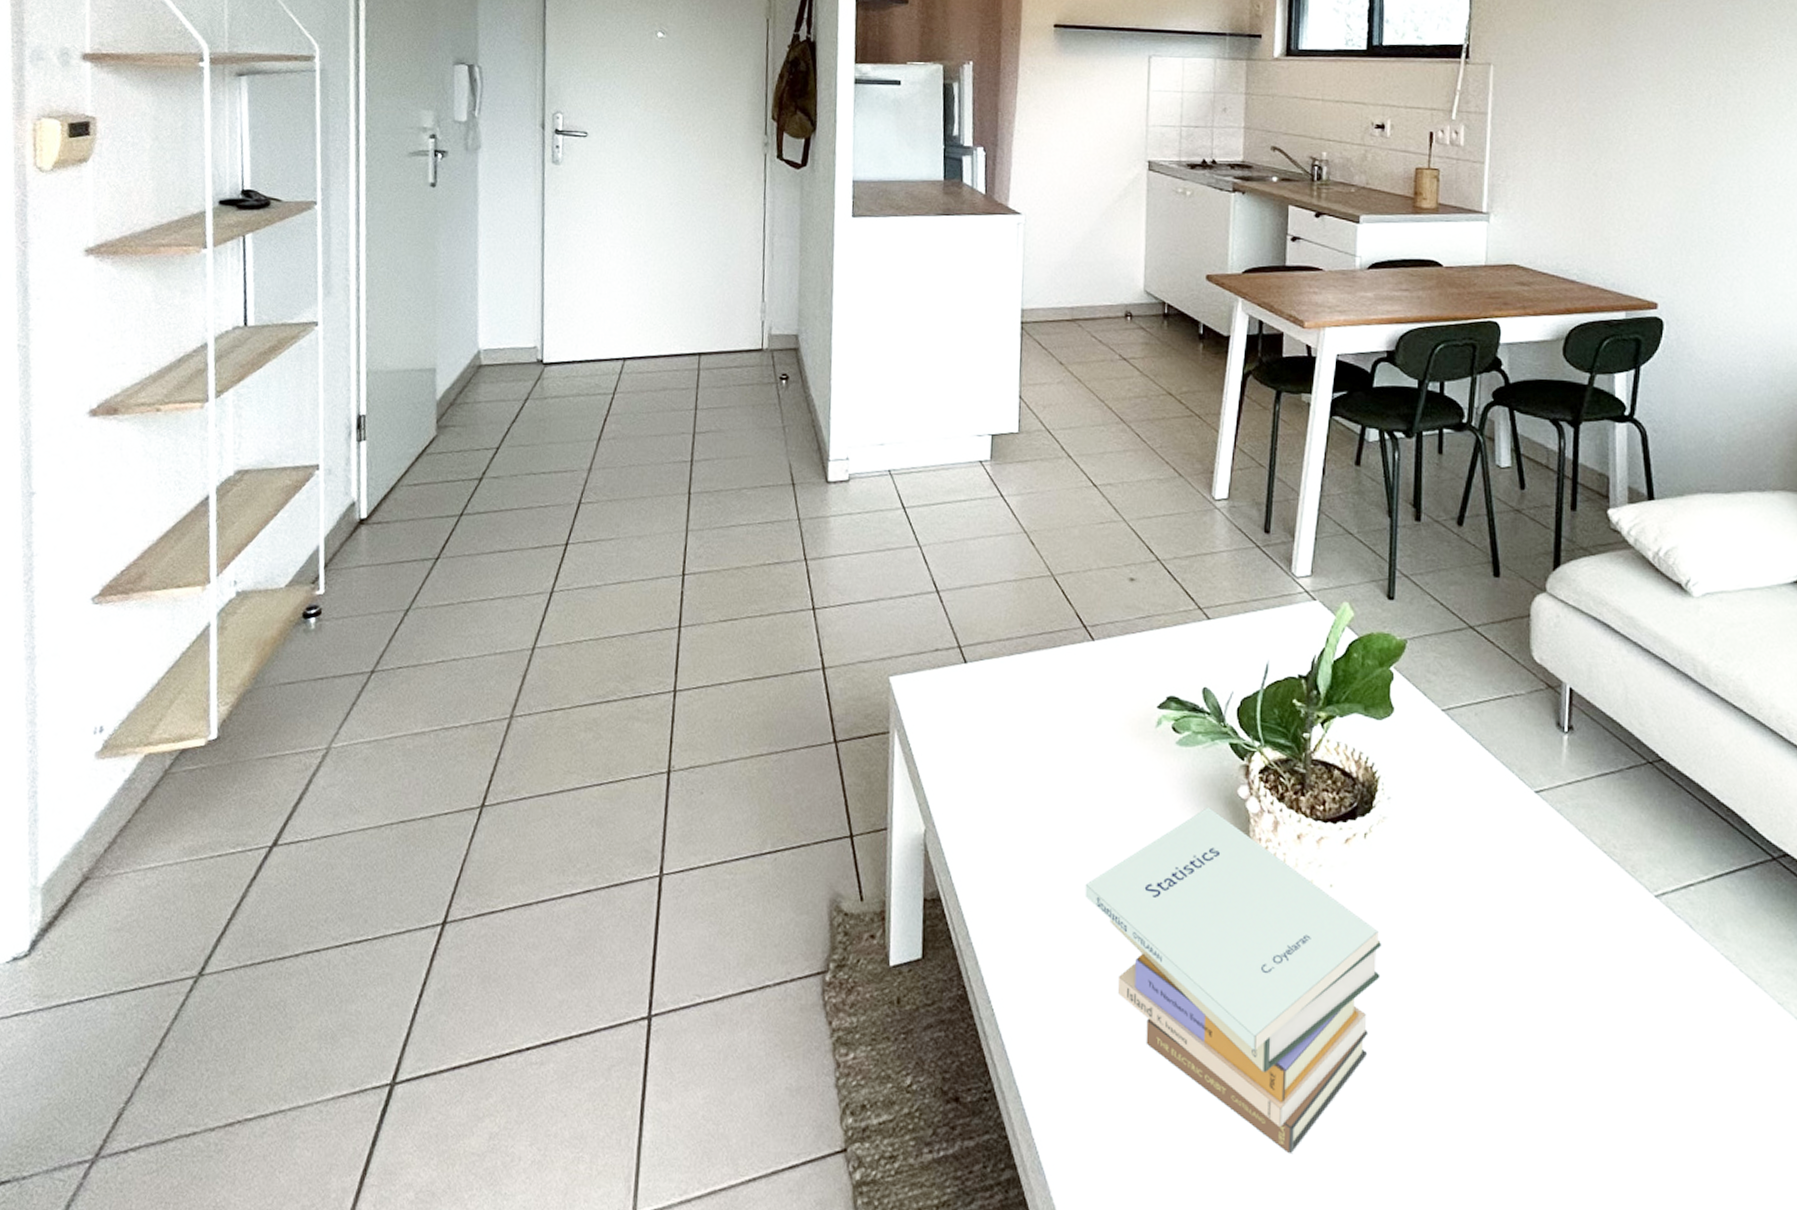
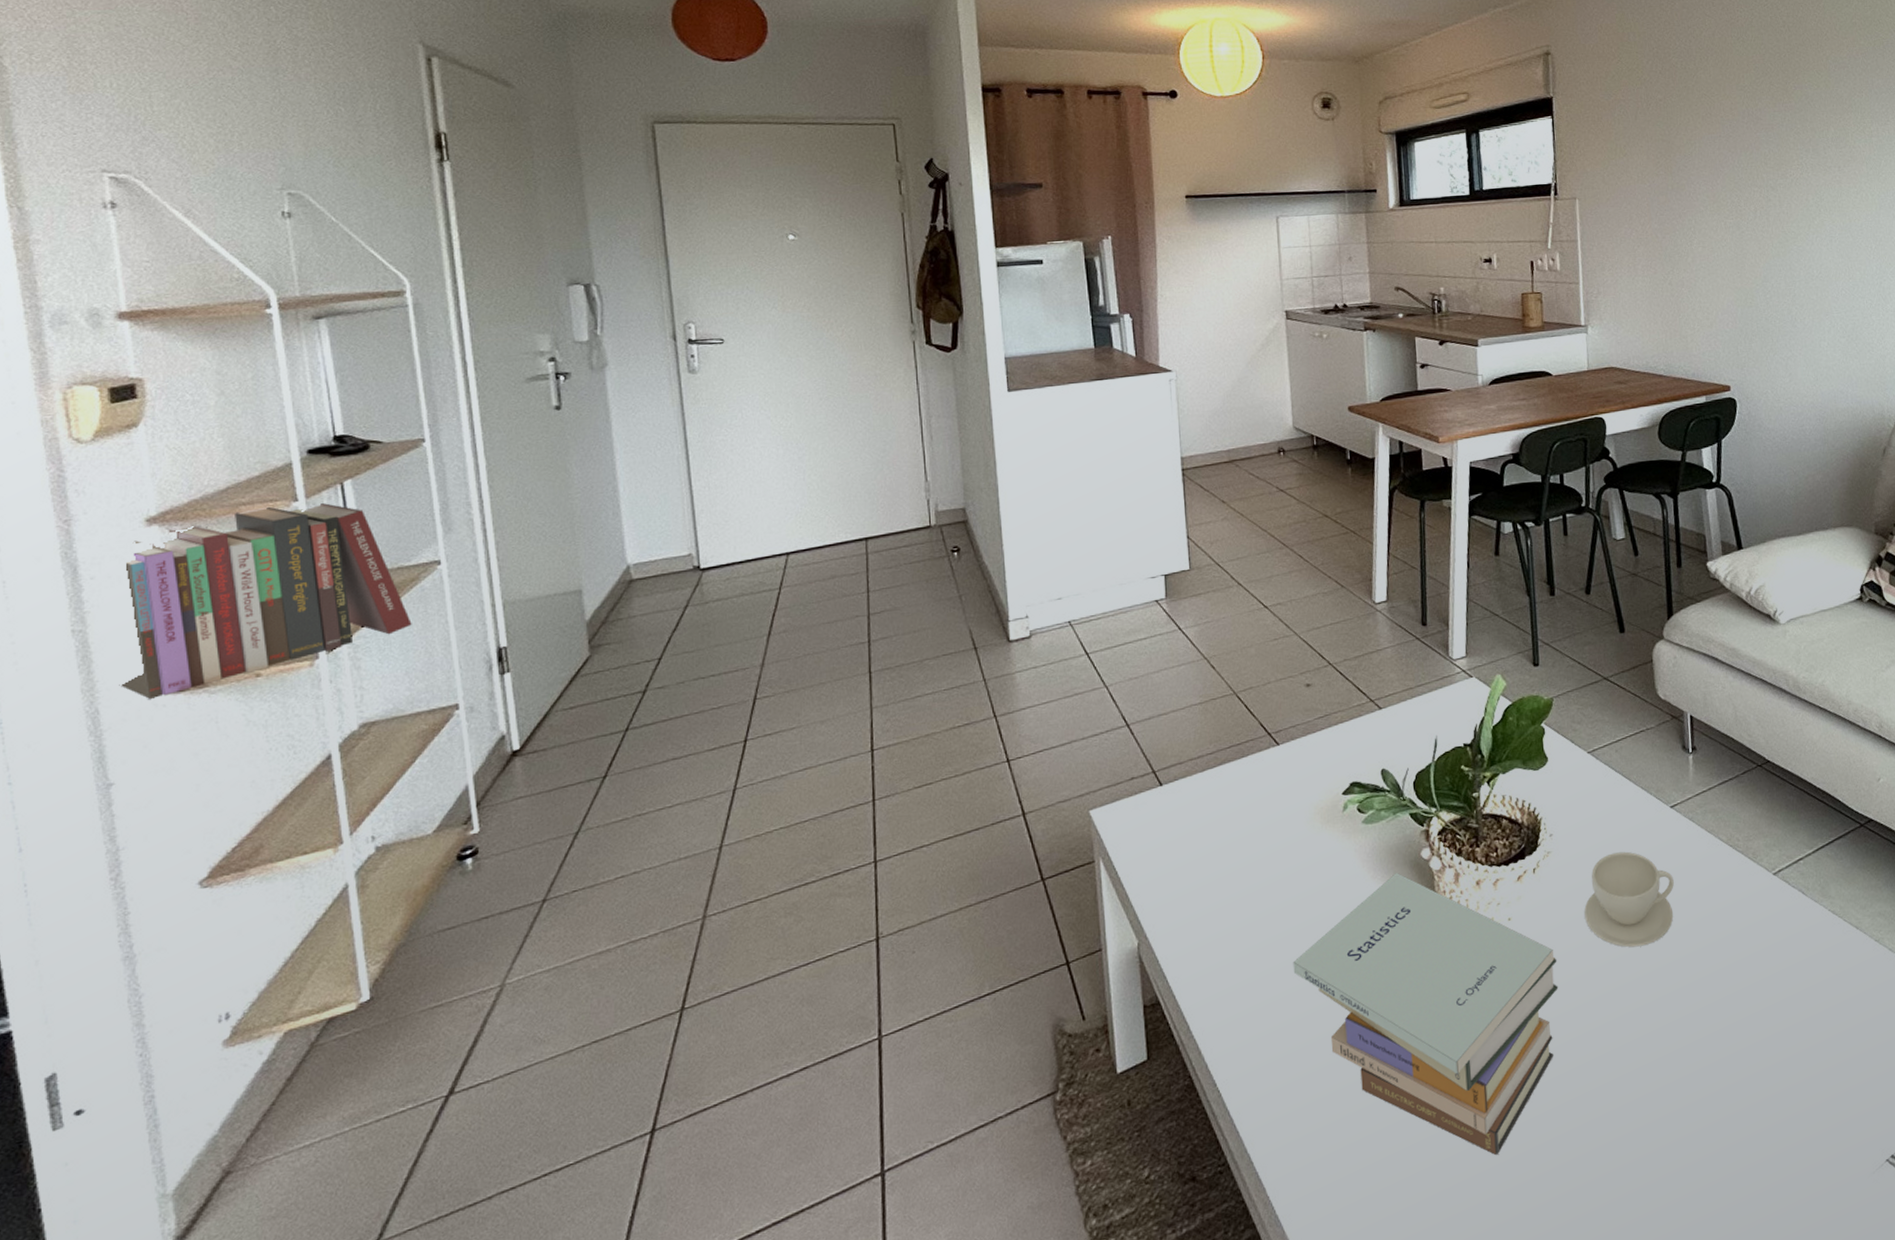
books: none [49,250,288,419] -> present [119,503,412,699]
teacup: none [1420,833,1530,950] -> present [1584,851,1674,948]

